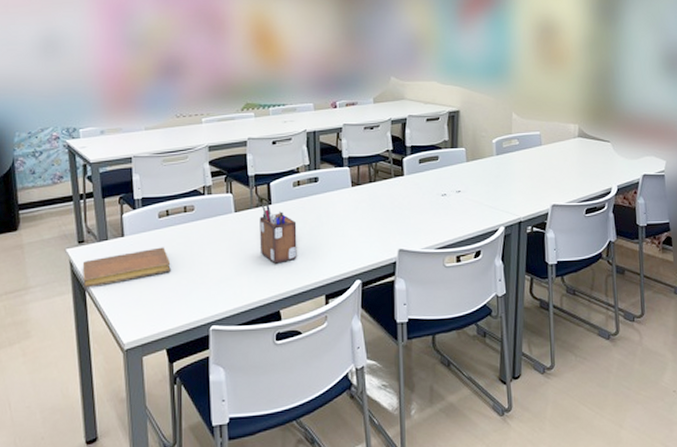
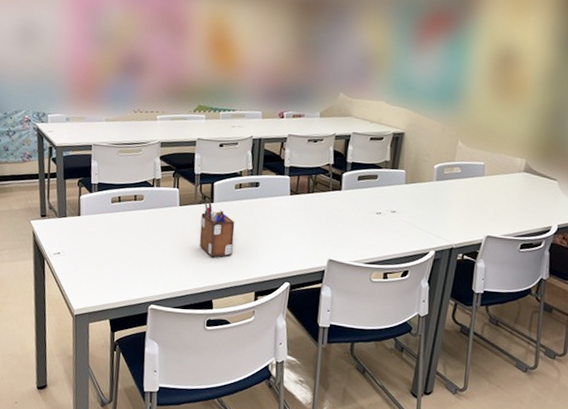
notebook: present [82,247,171,288] -> none [43,229,119,257]

